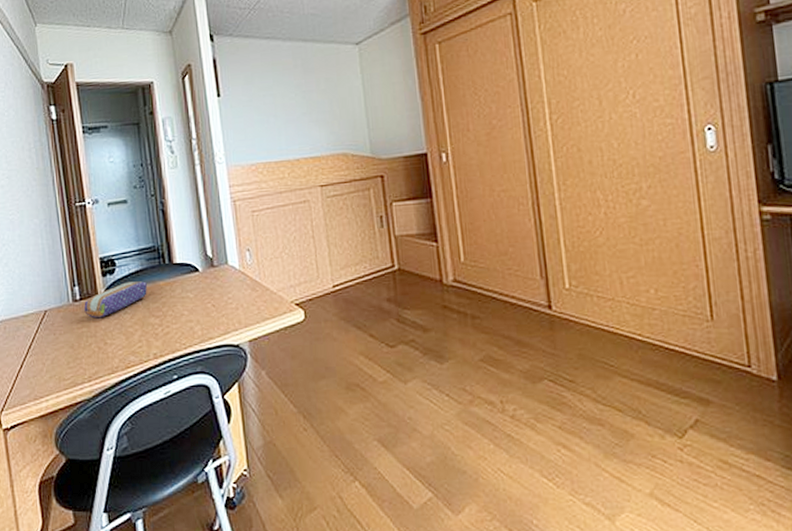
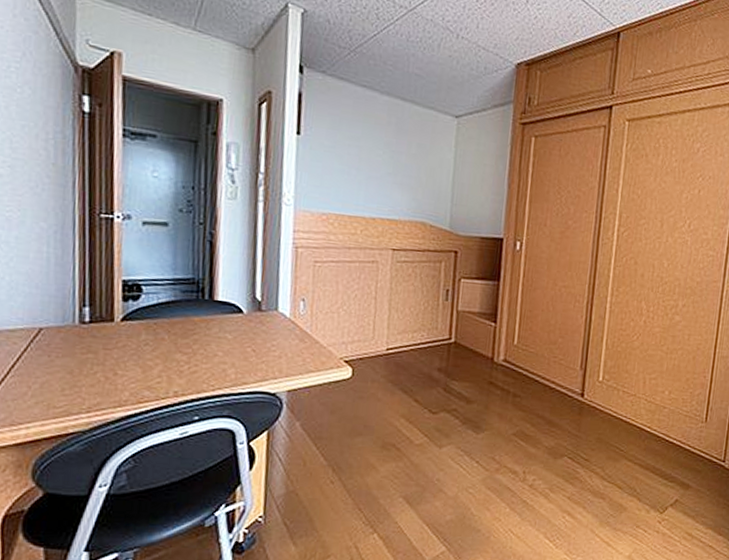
pencil case: present [84,281,147,319] -> none [93,311,178,346]

